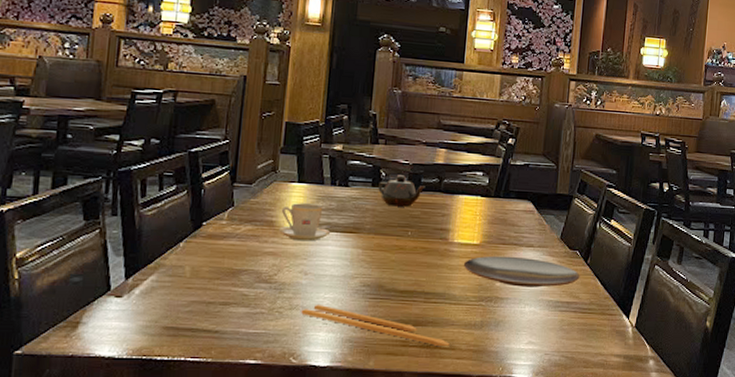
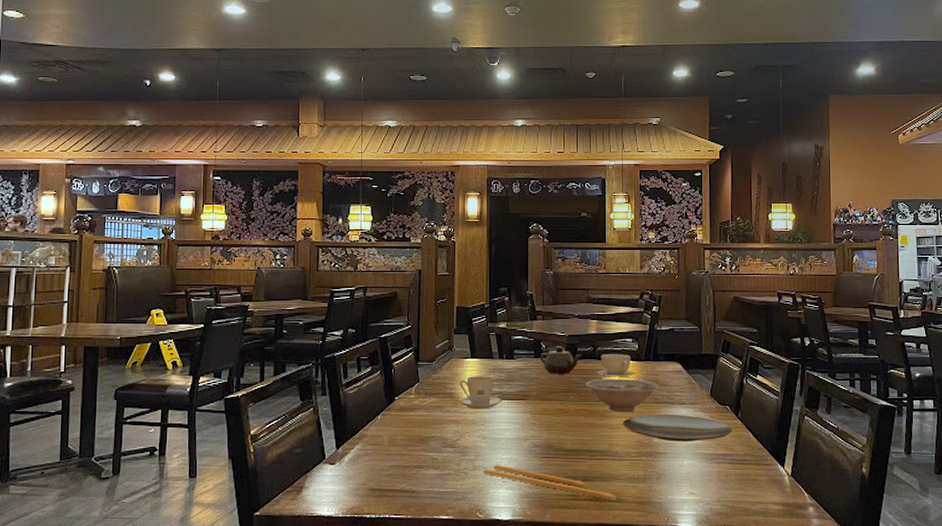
soup bowl: none [426,214,507,253] -> present [585,378,659,413]
teacup: none [440,187,483,213] -> present [596,354,636,376]

